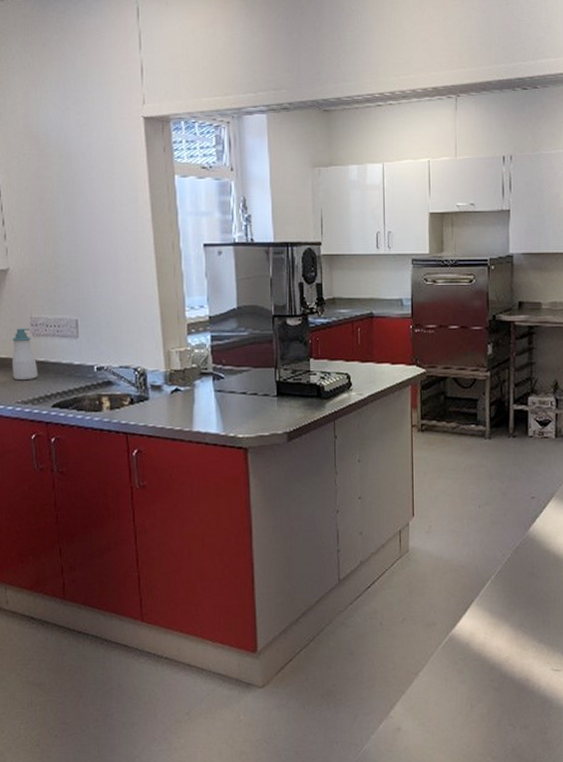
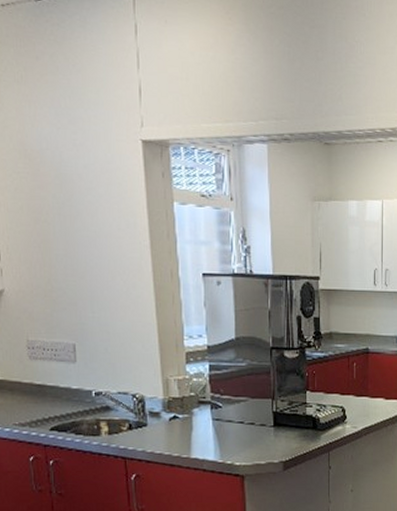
soap bottle: present [11,328,38,381] -> none [8,350,36,403]

